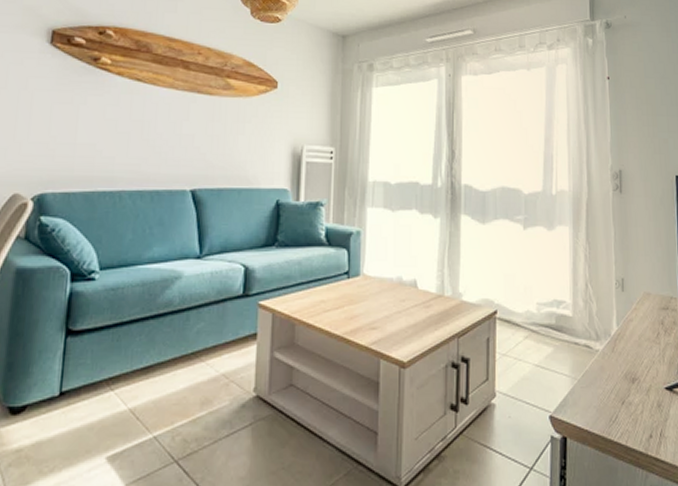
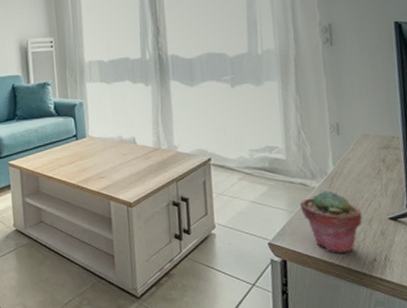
potted succulent: none [584,354,641,429] -> present [300,190,363,253]

